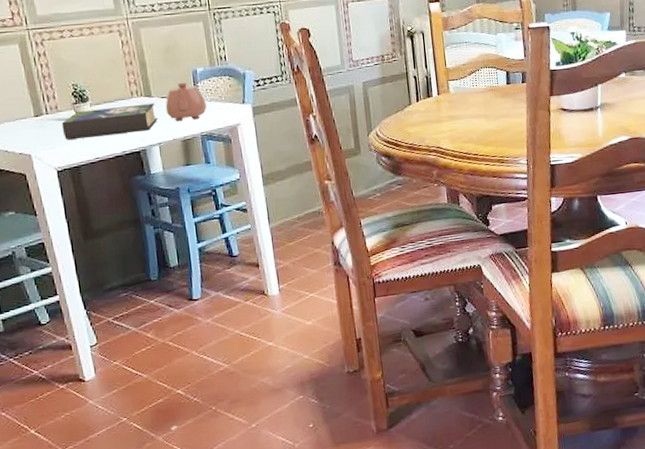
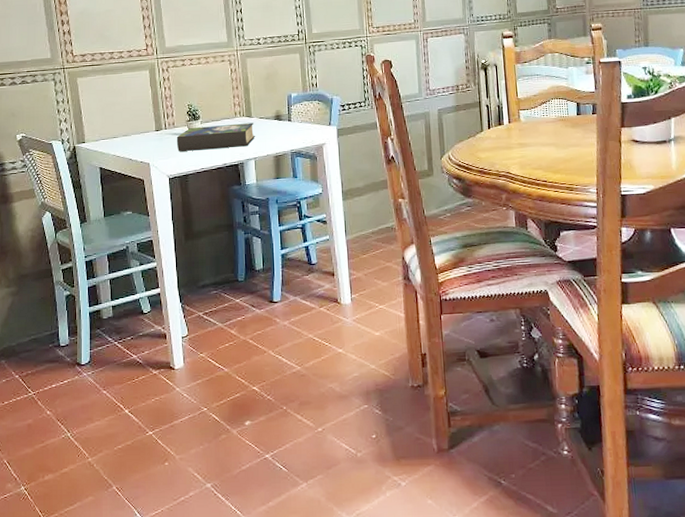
teapot: present [165,82,207,122] -> none [262,105,298,139]

